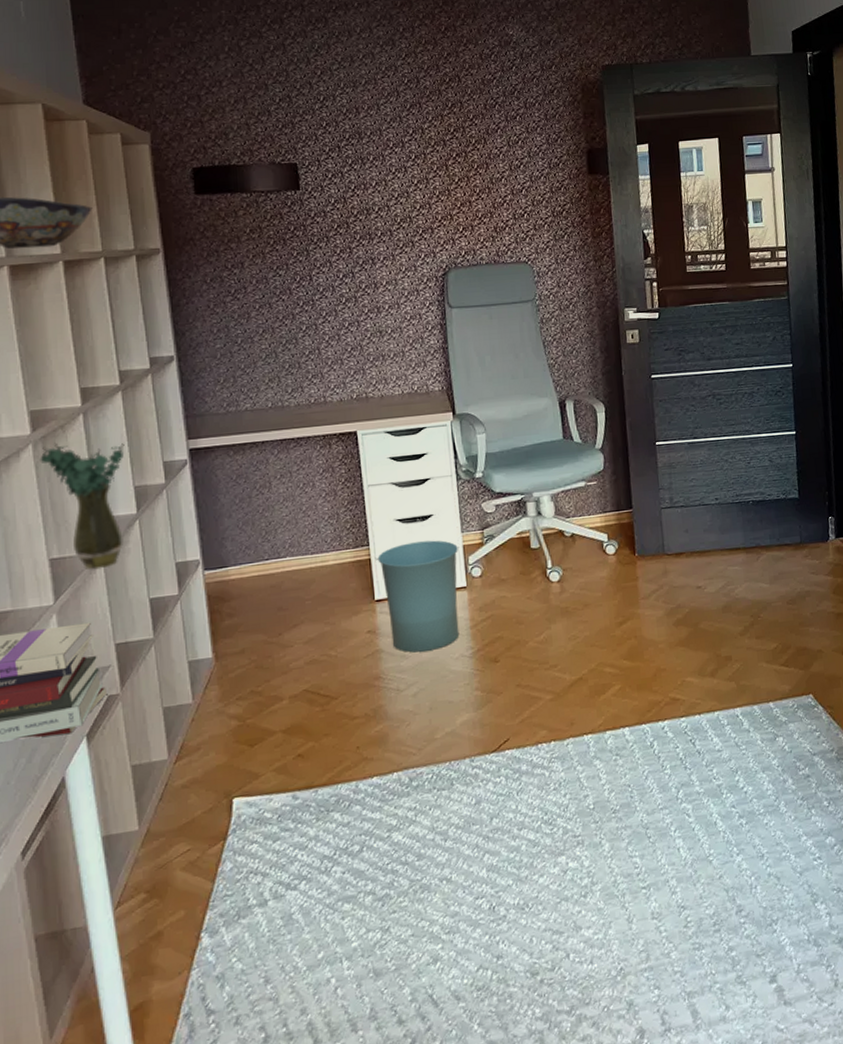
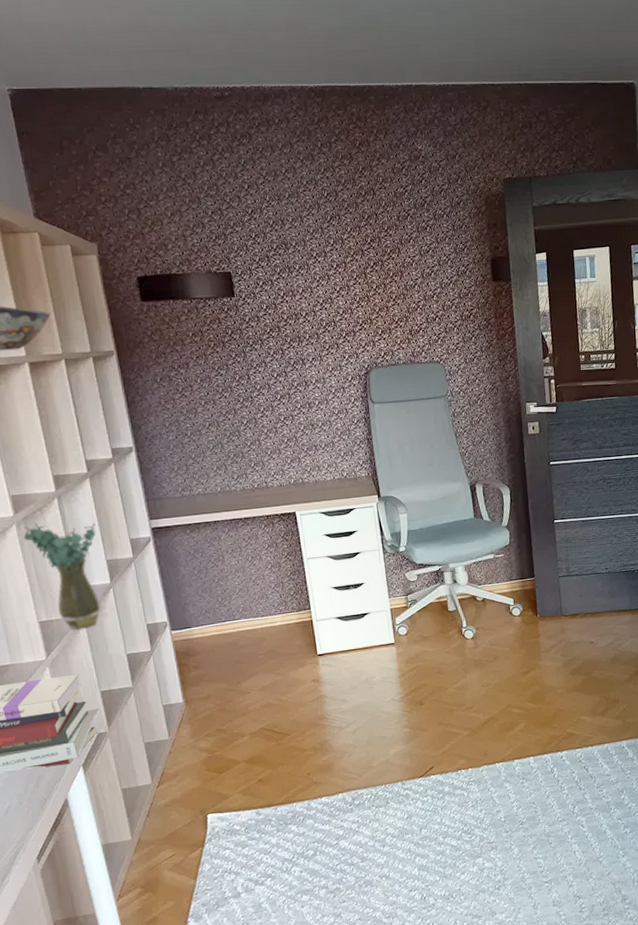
waste bin: present [377,540,460,653] -> none [318,604,390,697]

